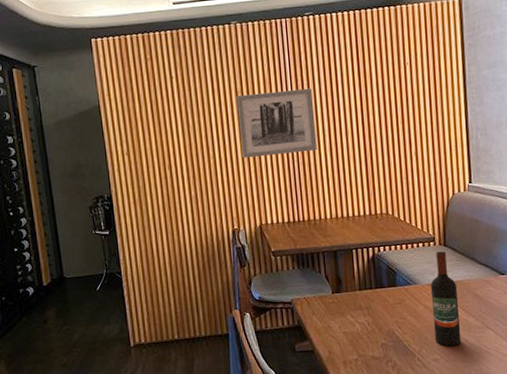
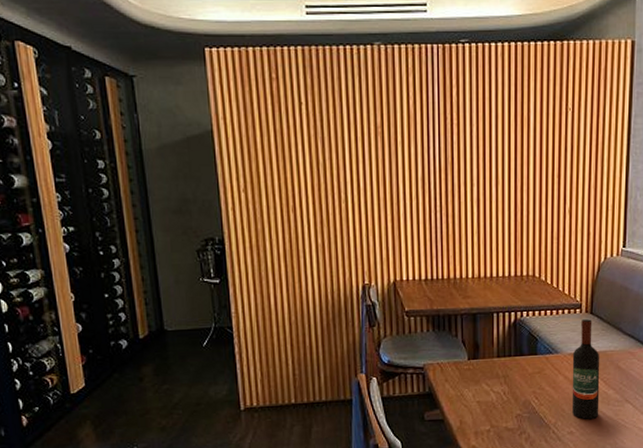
wall art: present [236,88,317,158] -> none [375,128,463,205]

